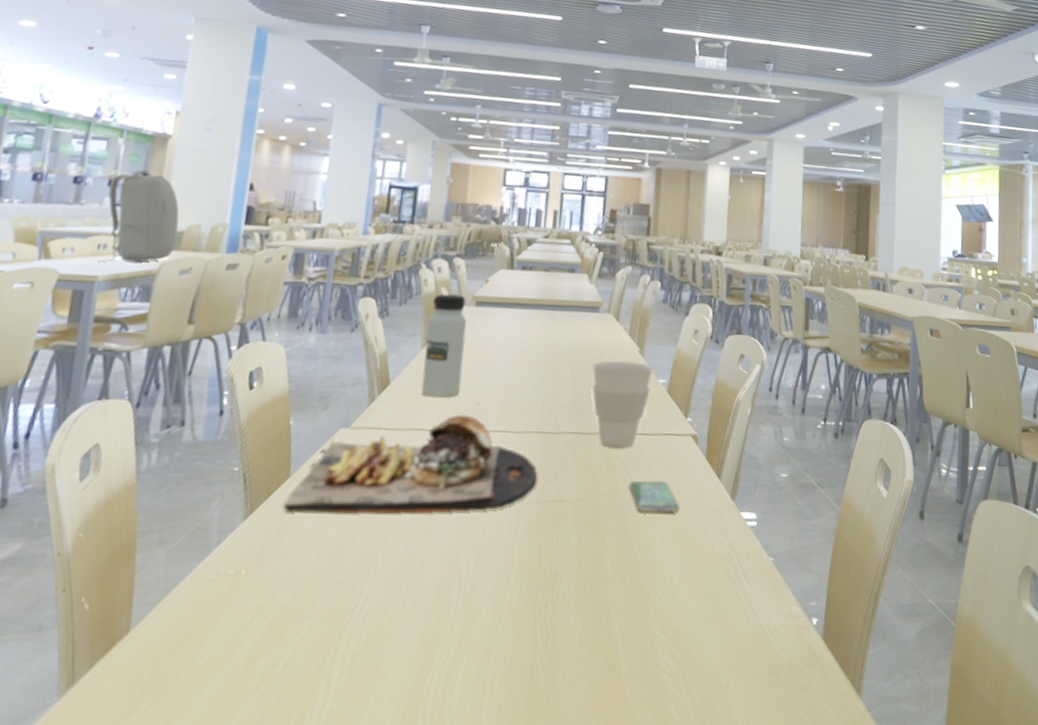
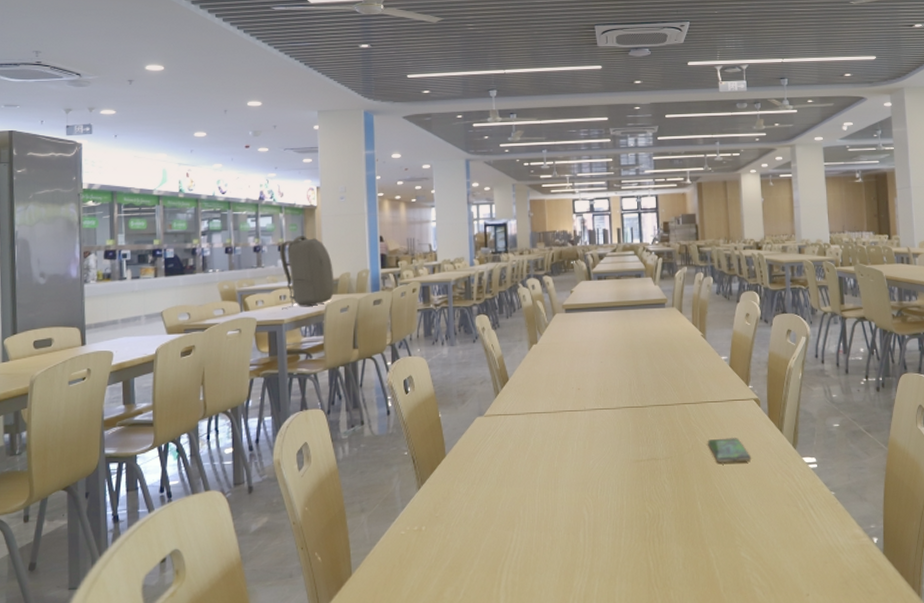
food tray: present [282,414,538,514] -> none [444,398,634,483]
water bottle: present [421,293,467,398] -> none [530,305,563,387]
cup: present [592,360,654,449] -> none [665,344,716,415]

